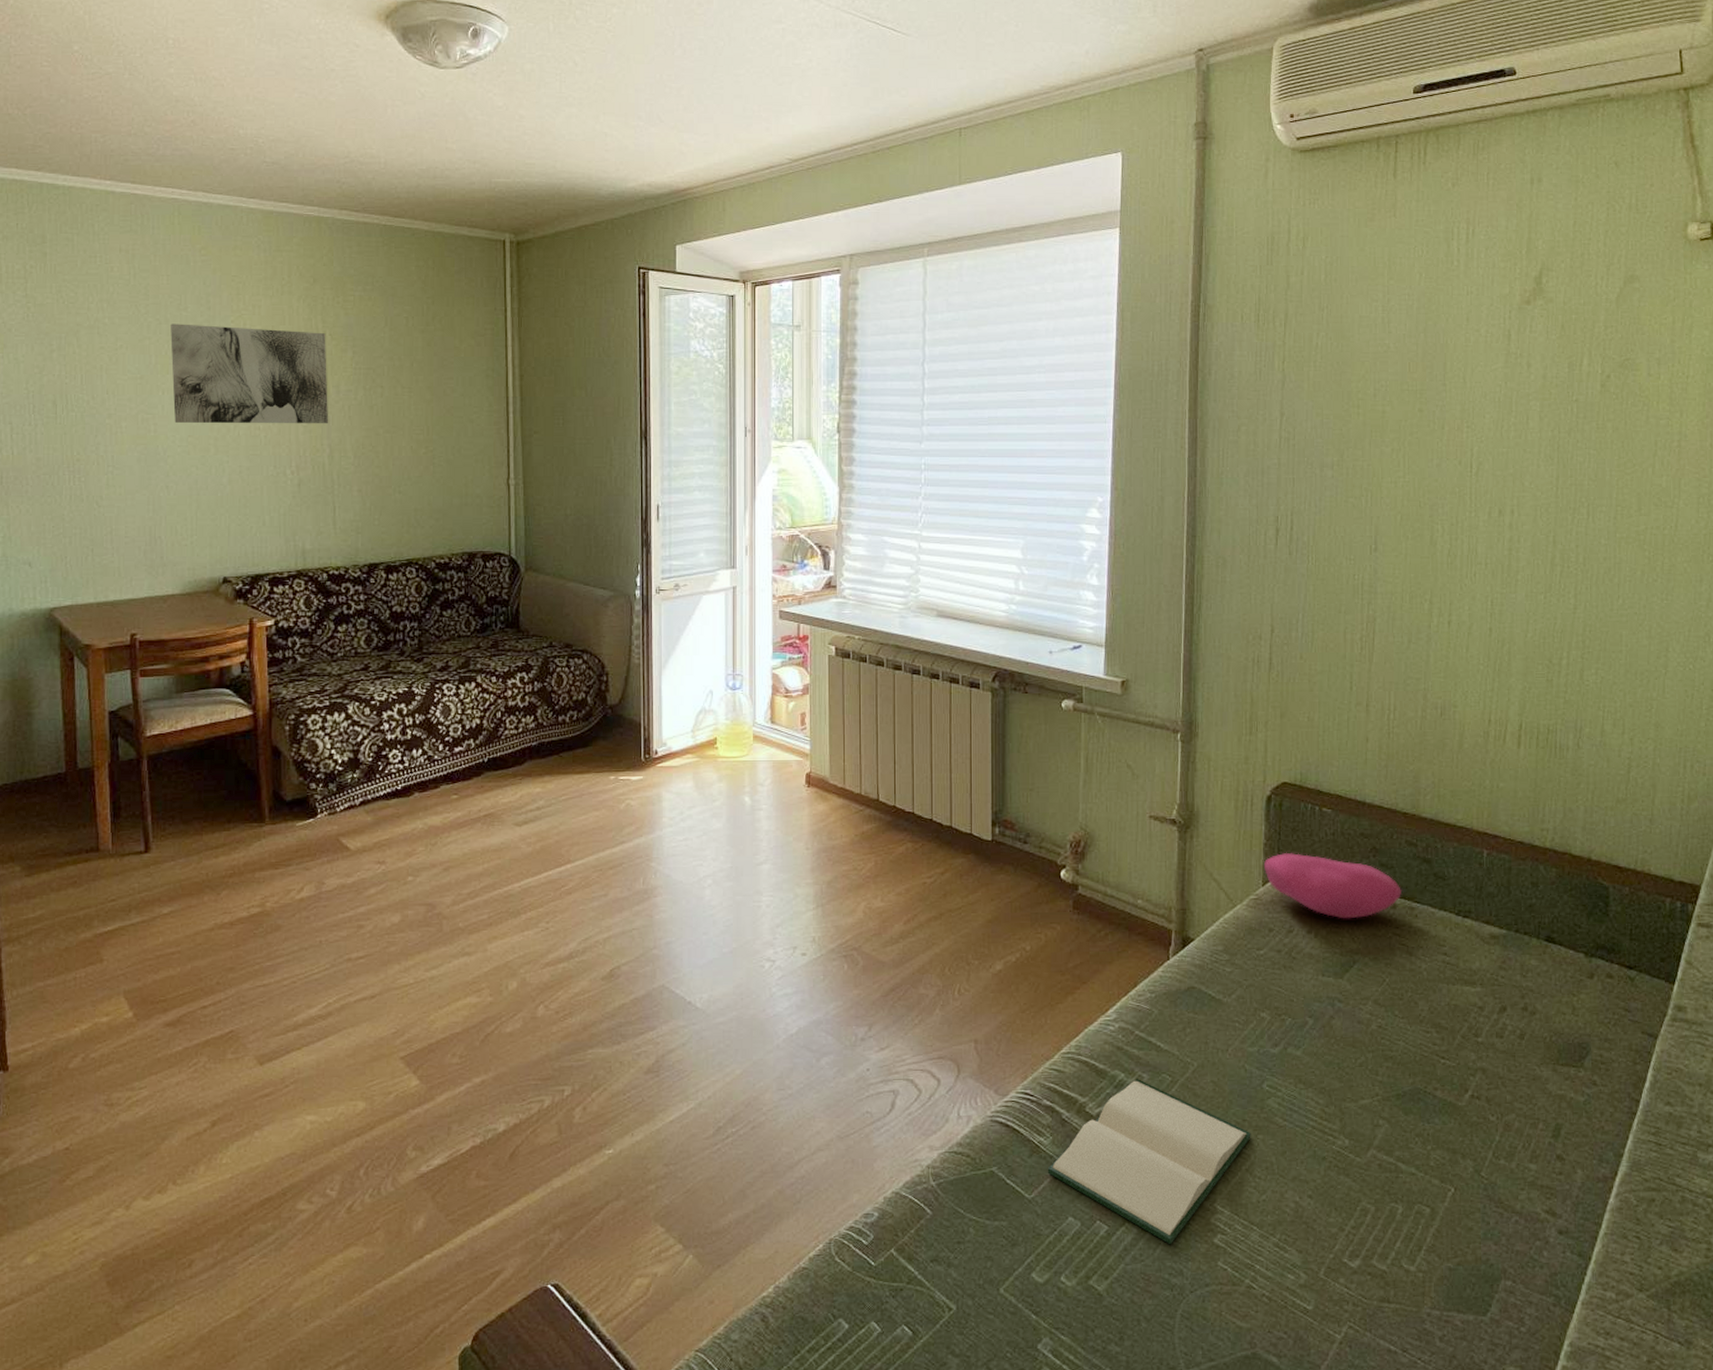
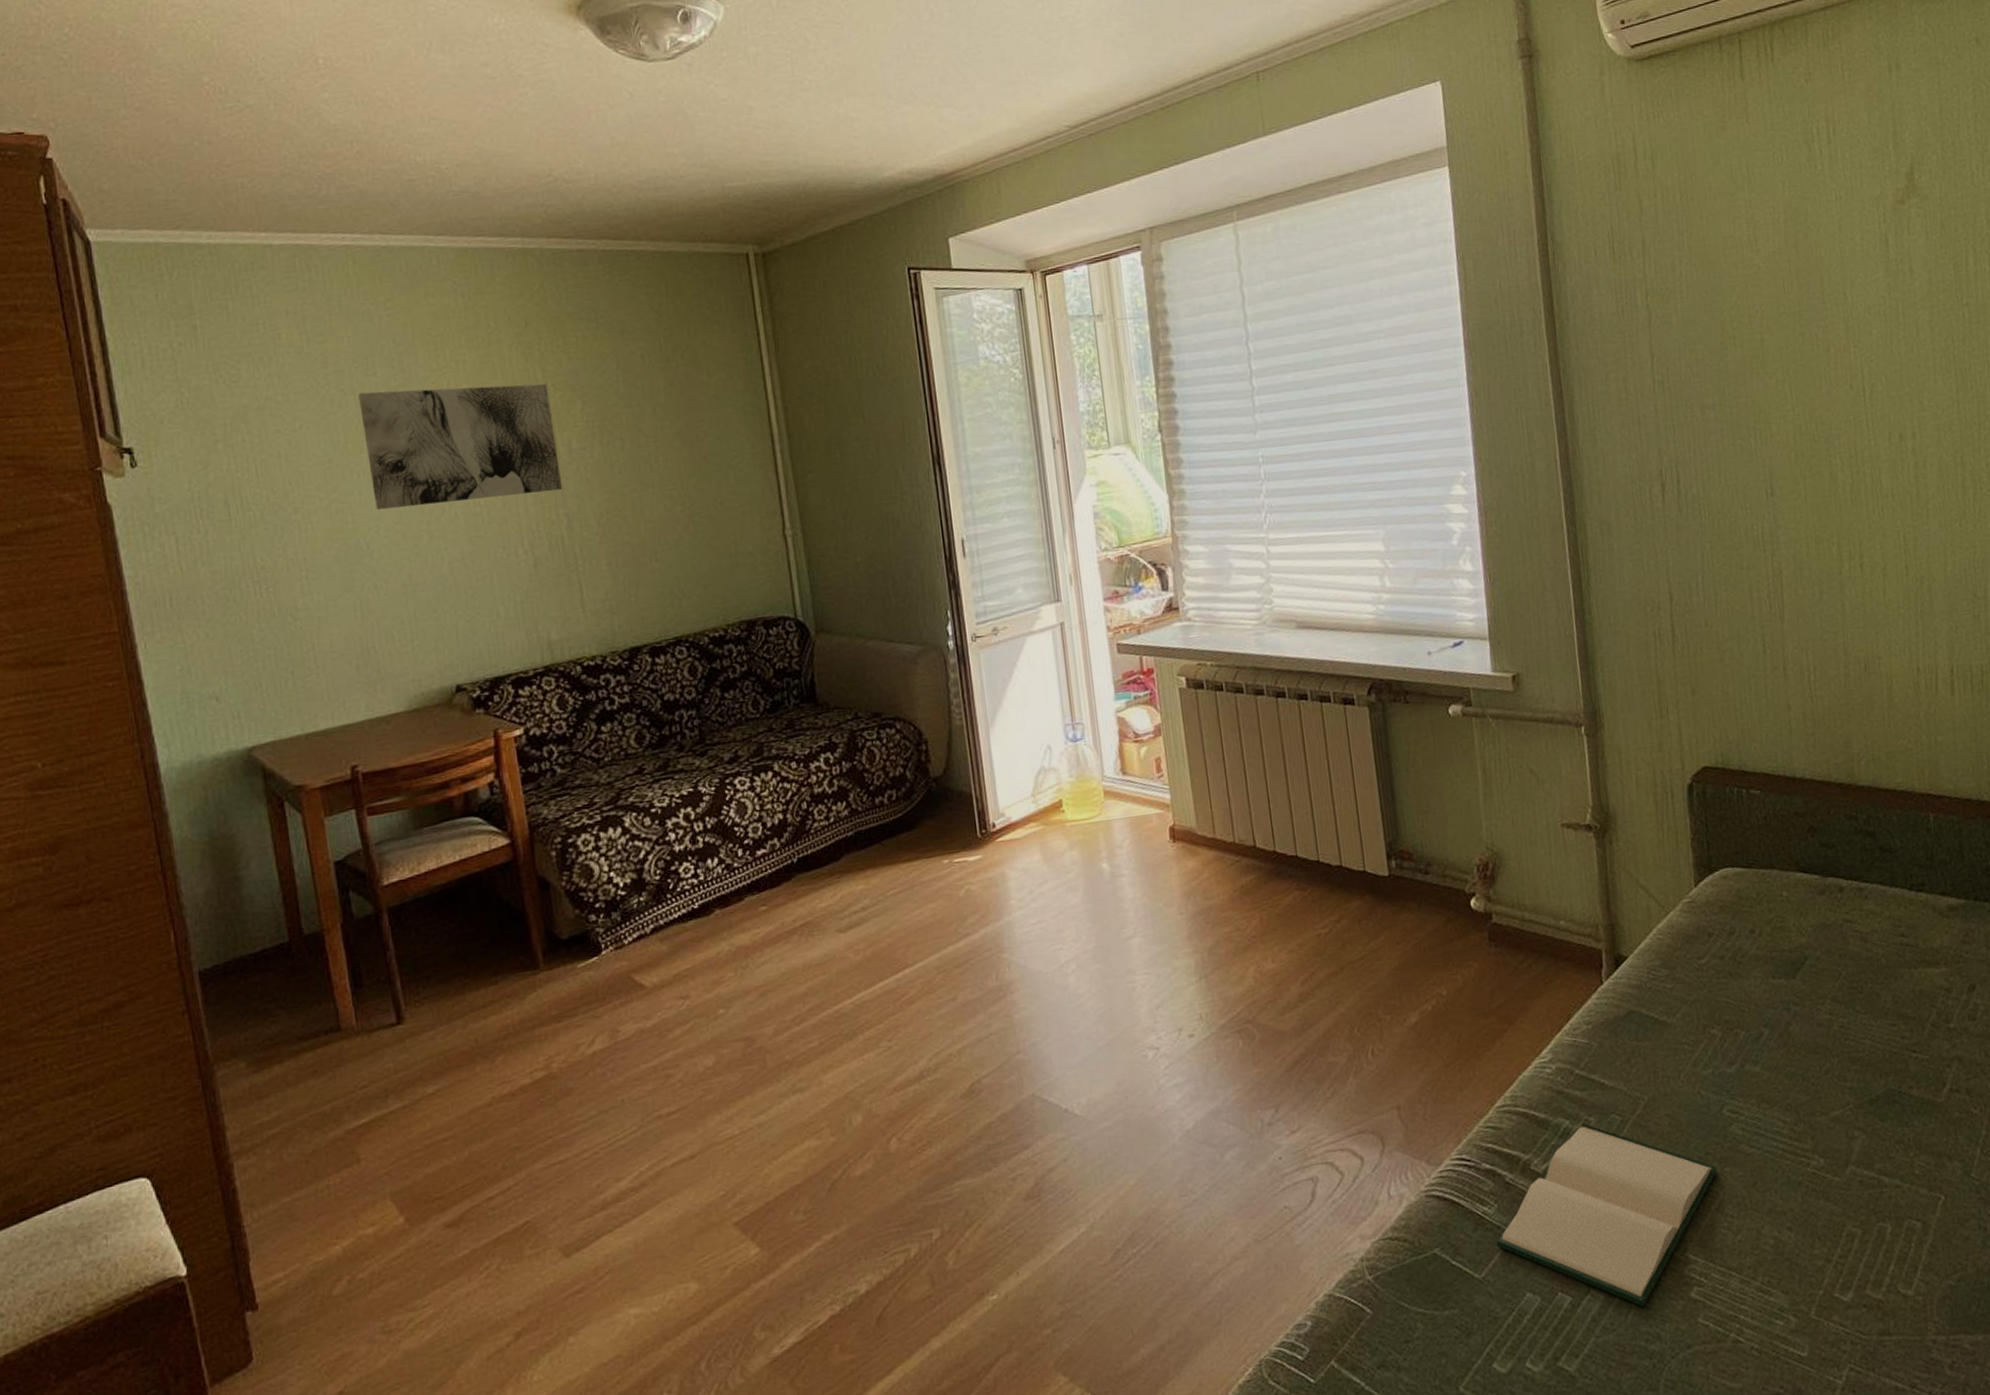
cushion: present [1263,852,1403,919] -> none [1693,844,1848,912]

